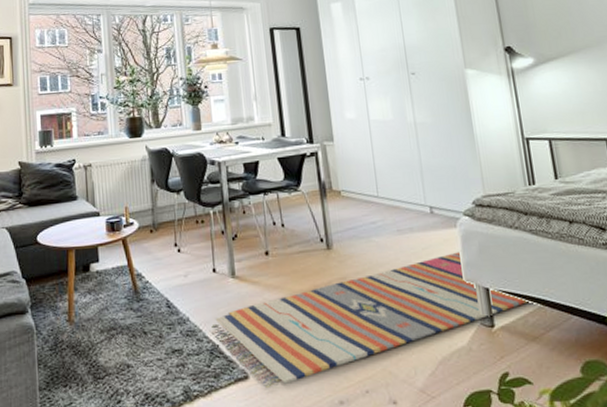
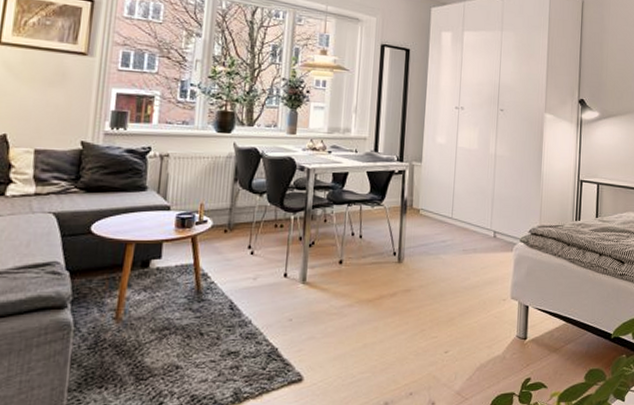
rug: present [209,252,529,388] -> none [270,273,557,390]

